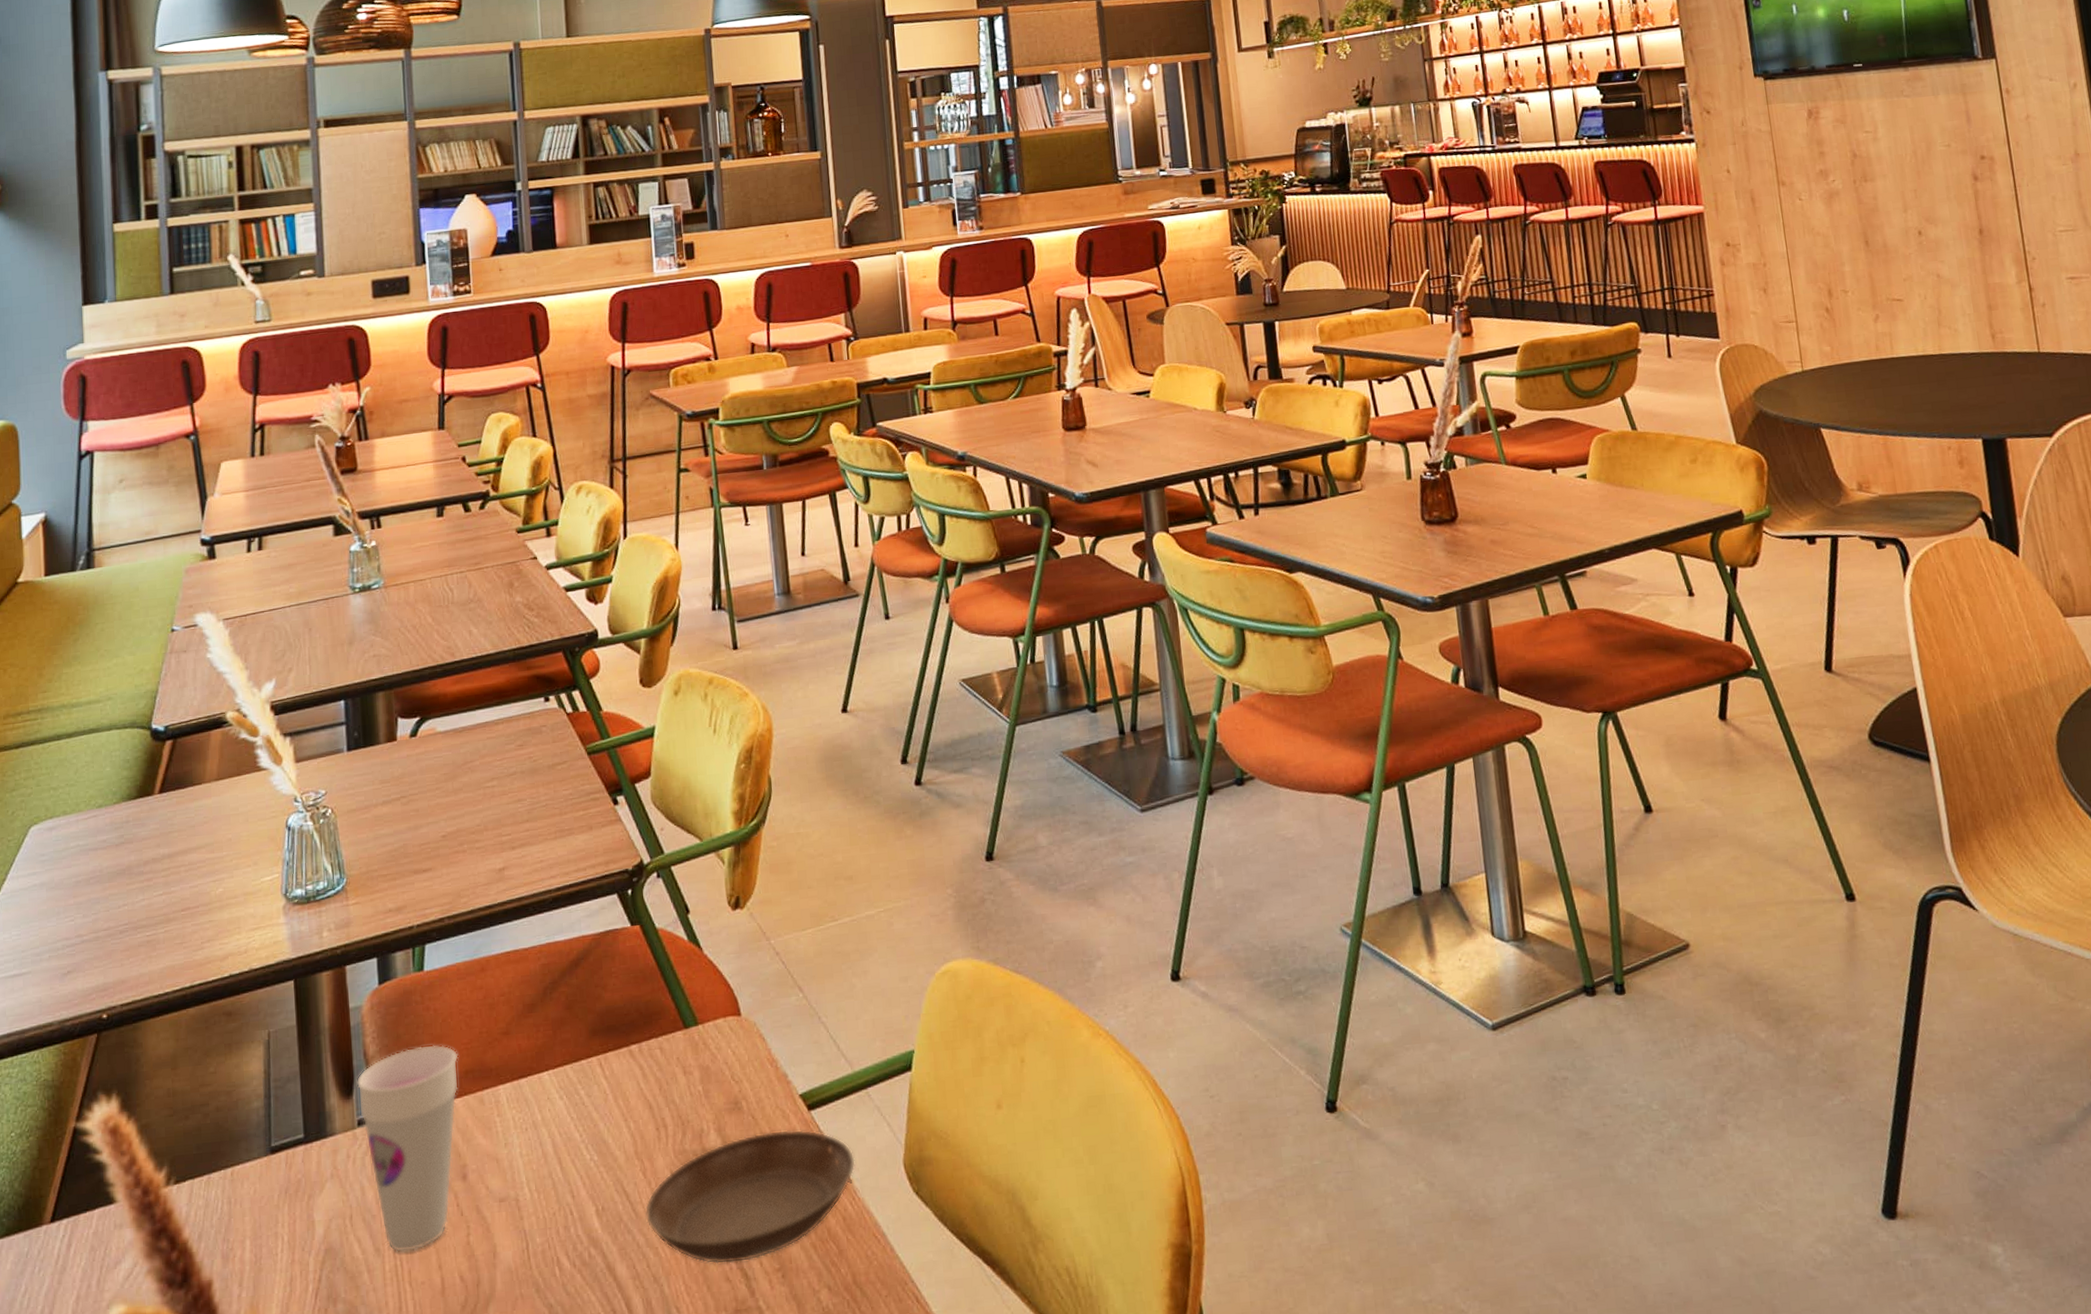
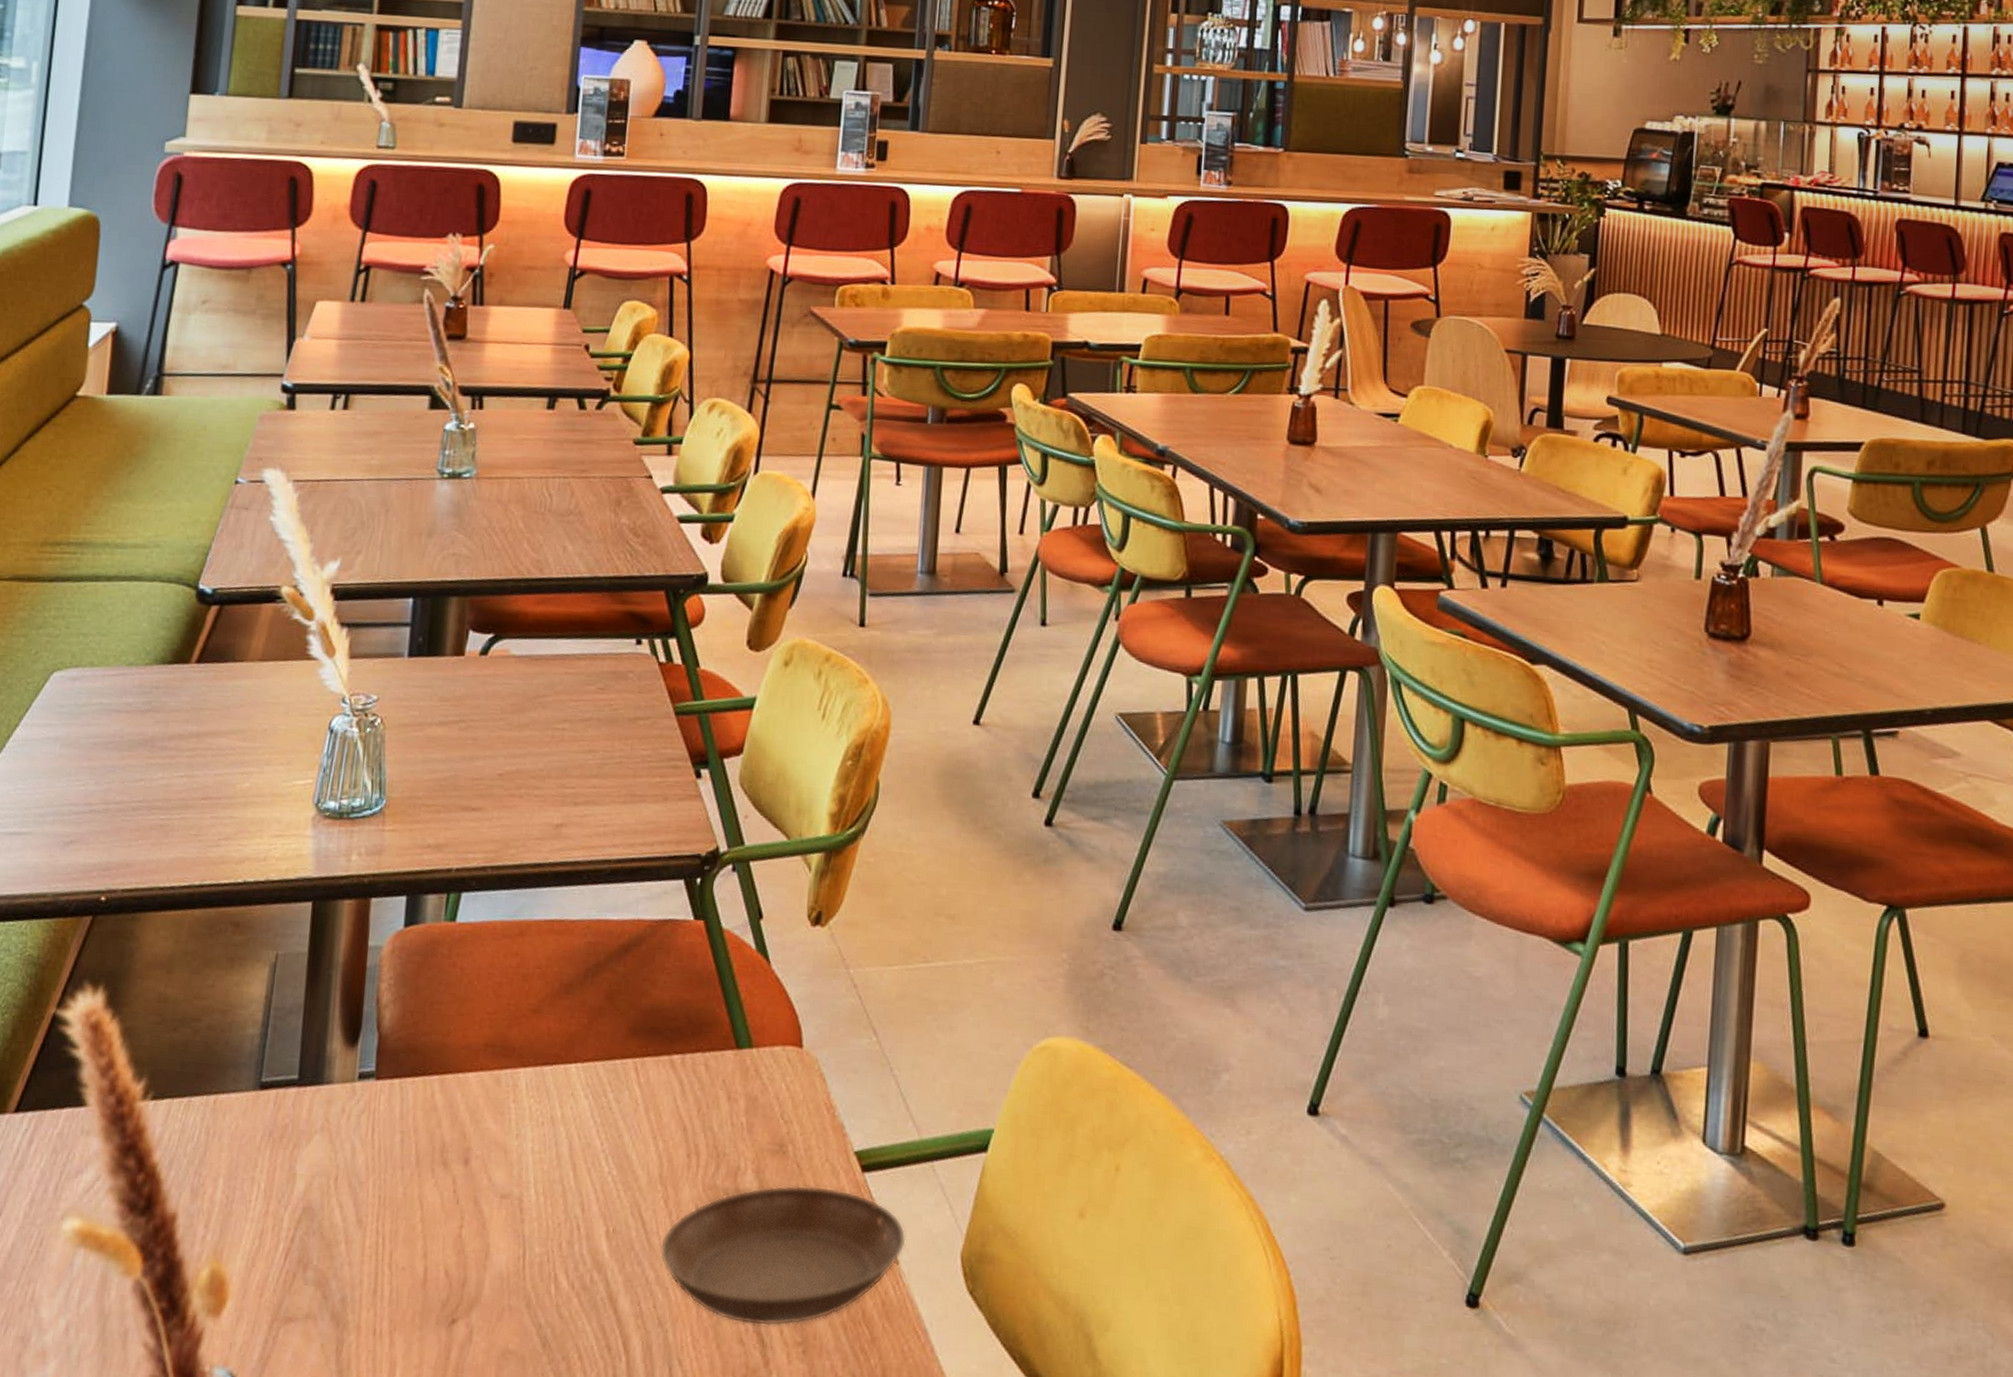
cup: present [356,1044,459,1253] -> none [363,1004,480,1232]

